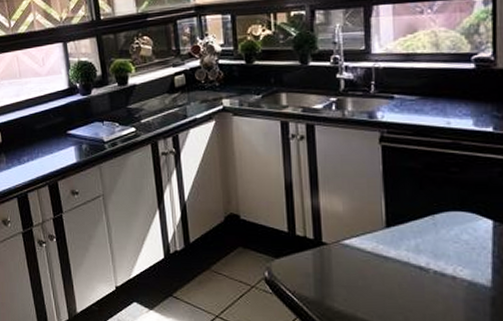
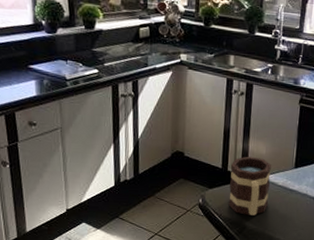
mug: none [299,215,356,293] -> present [228,156,271,216]

